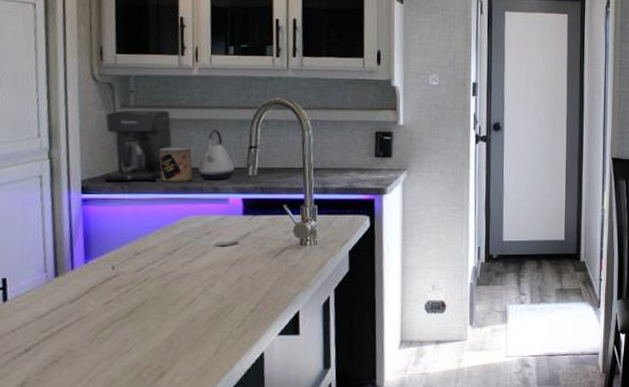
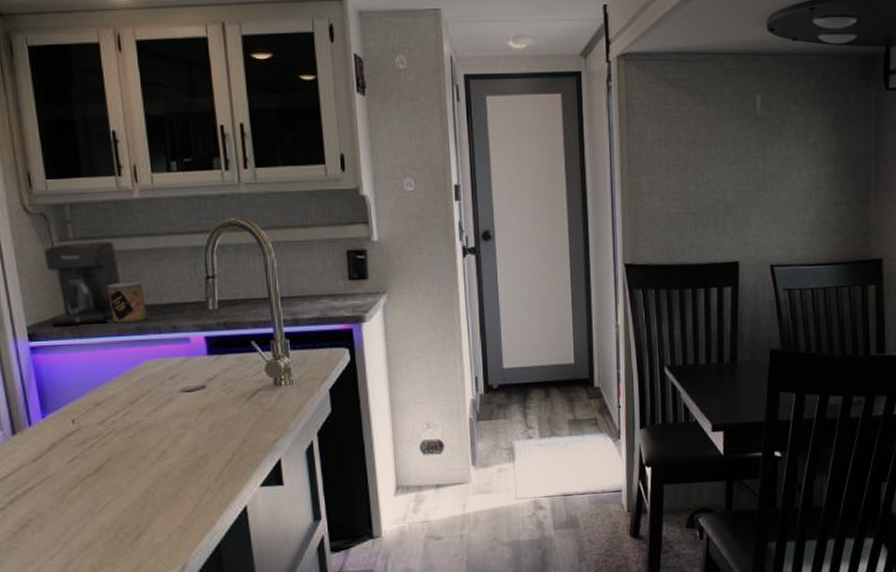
kettle: present [197,128,235,181] -> none [152,258,193,318]

